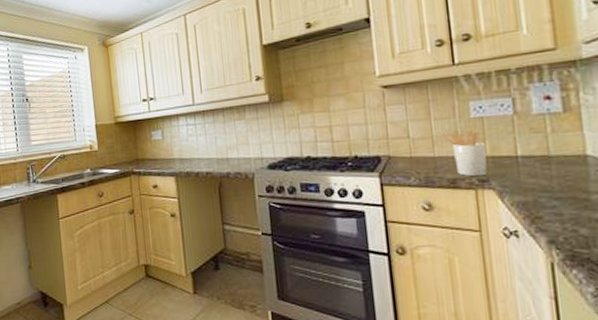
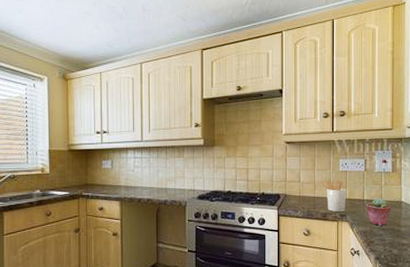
potted succulent: none [522,152,569,193] -> present [366,198,391,226]

